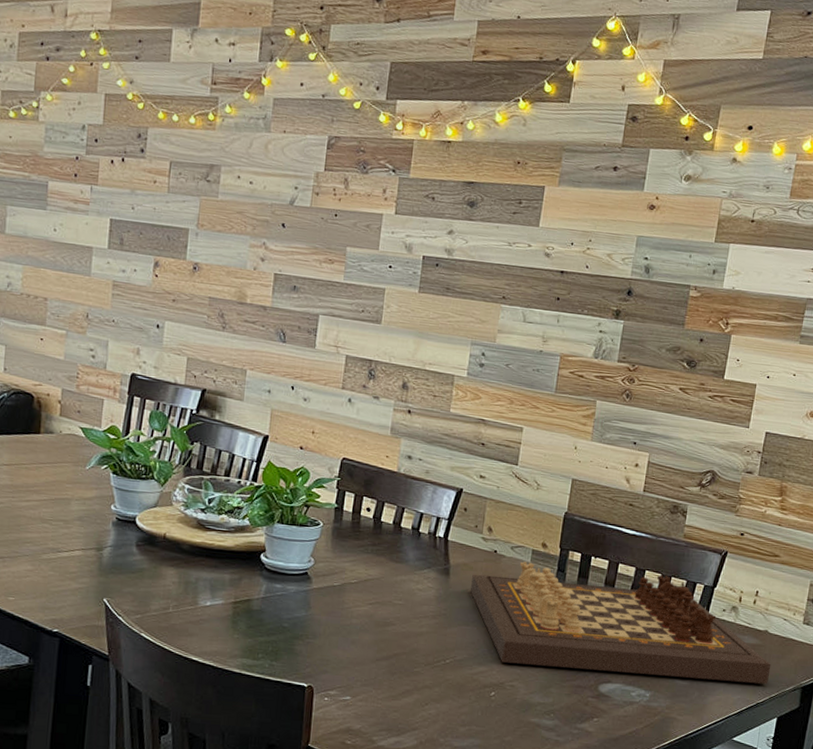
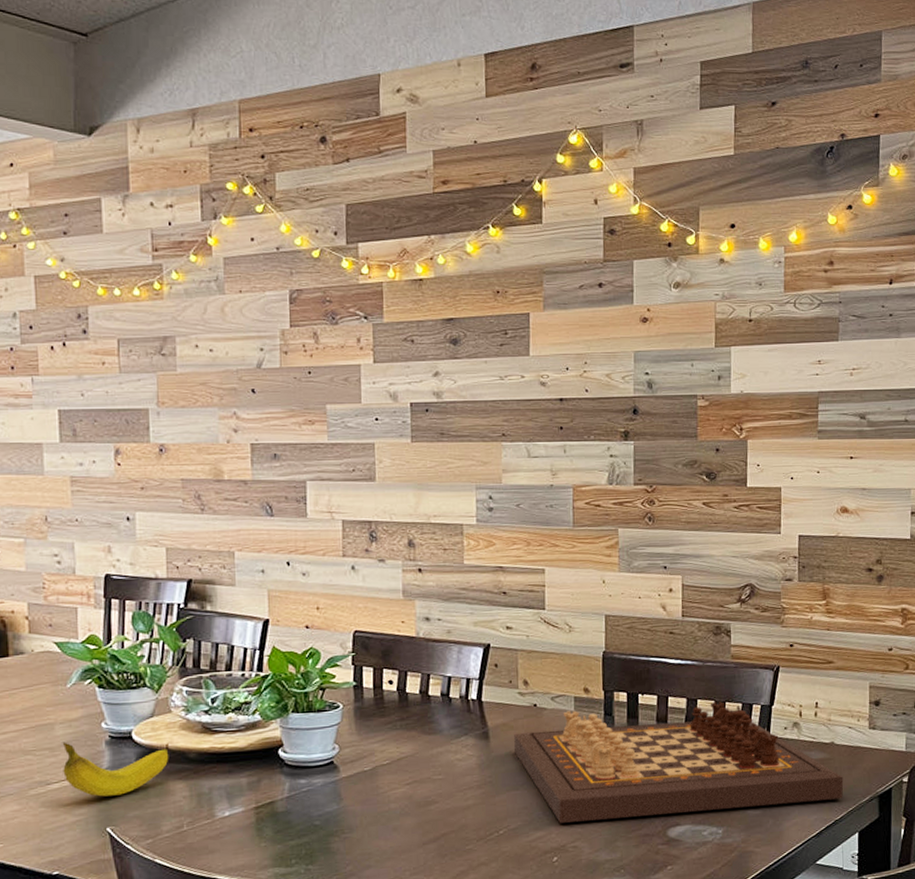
fruit: none [73,516,166,572] -> present [62,742,169,797]

